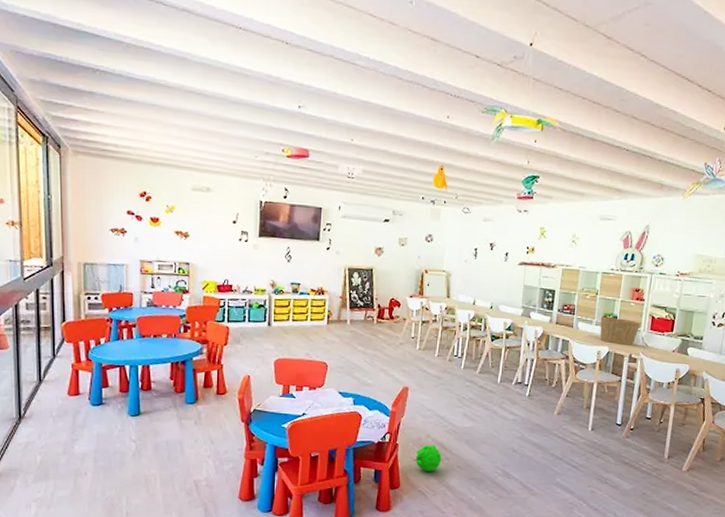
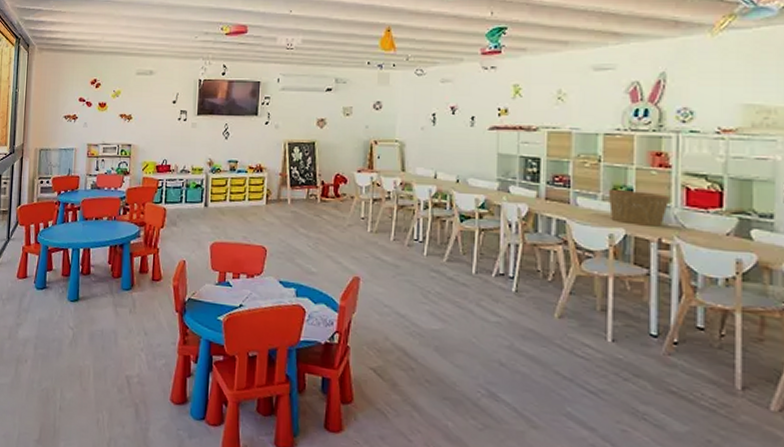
toy ball: present [415,444,442,472] -> none [371,349,405,385]

